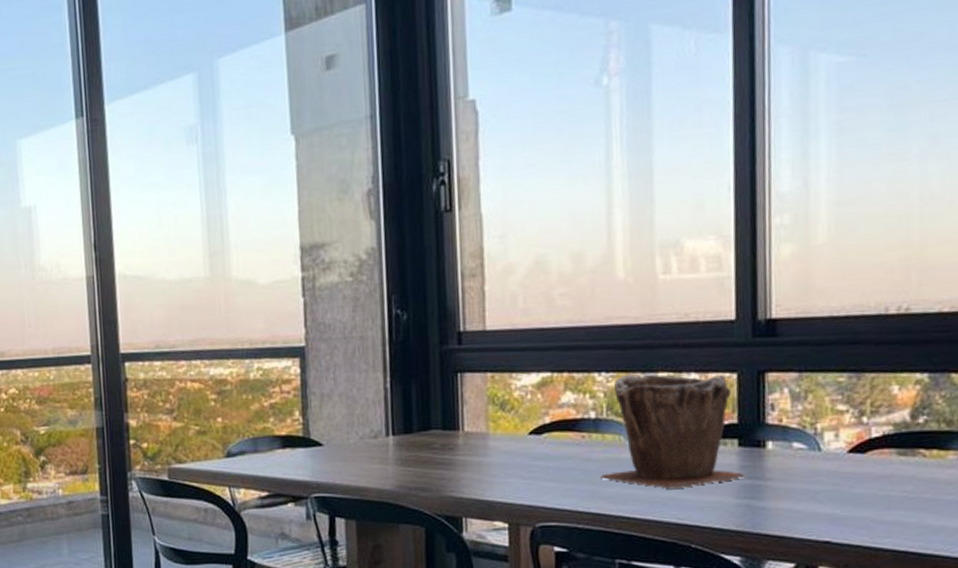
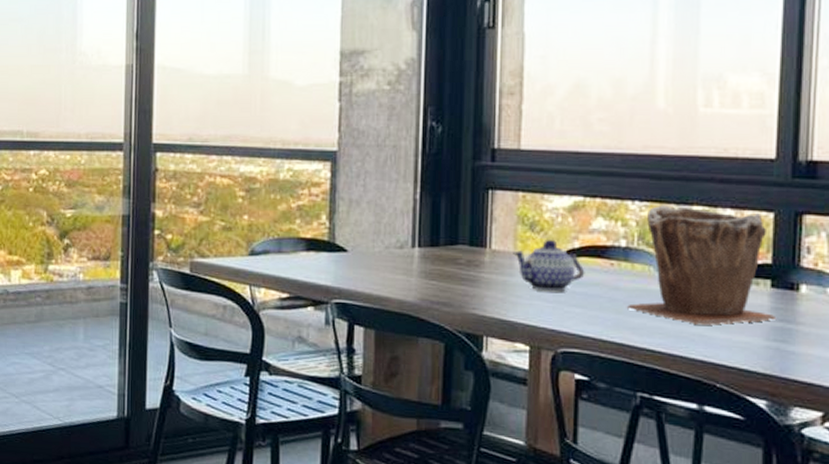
teapot: none [486,416,558,469] -> present [513,239,585,292]

